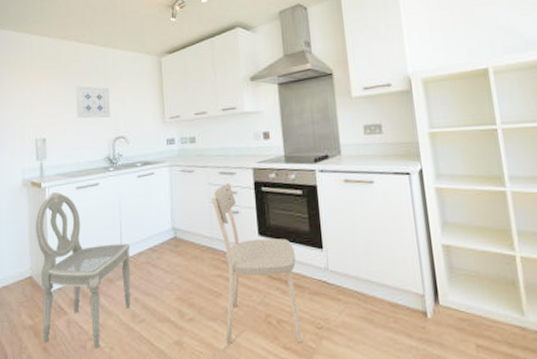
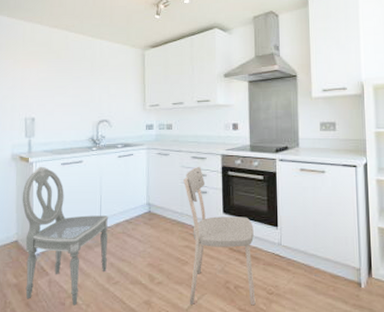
wall art: present [75,85,111,119] -> none [64,71,96,103]

